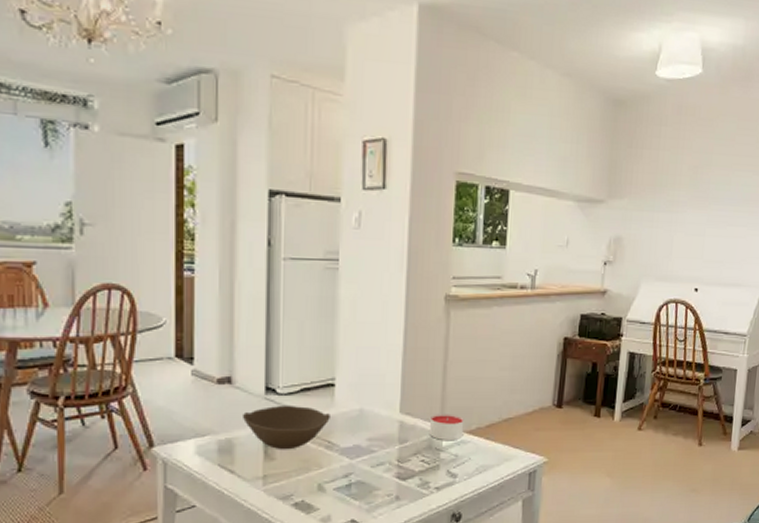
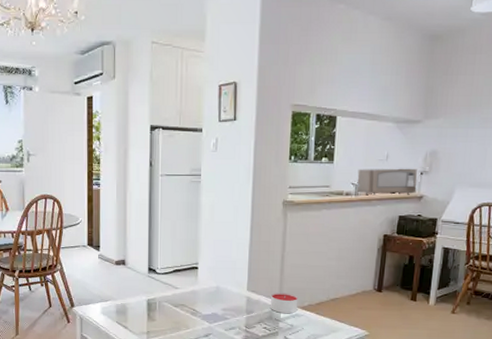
bowl: present [242,405,330,450] -> none [132,281,195,314]
microwave: none [533,256,600,290] -> present [357,168,417,196]

